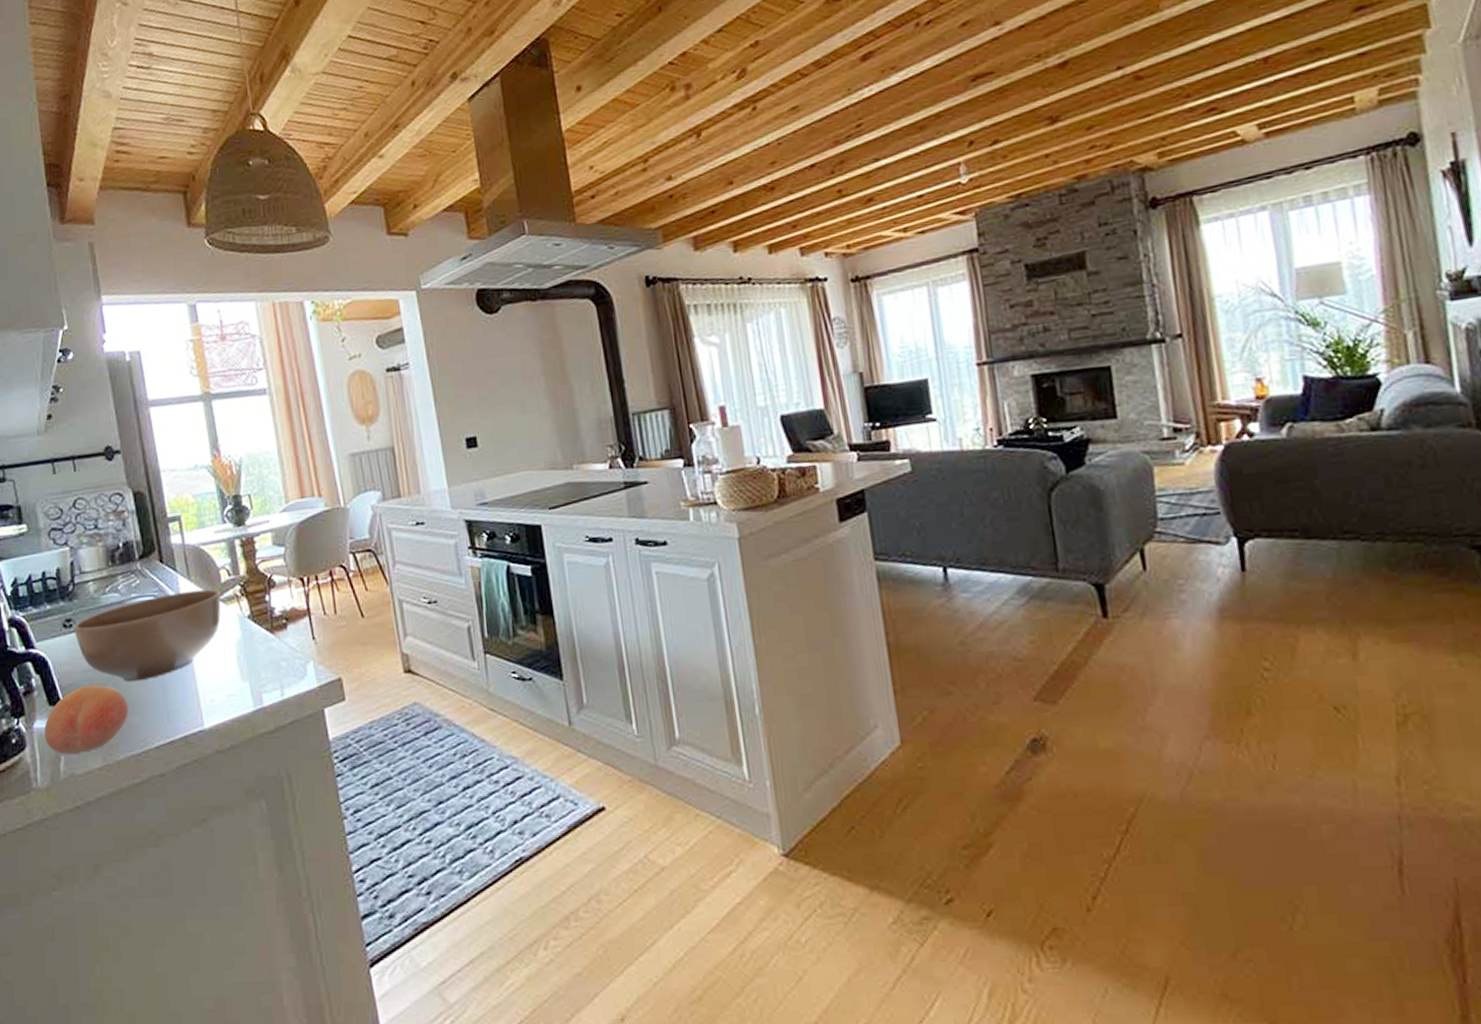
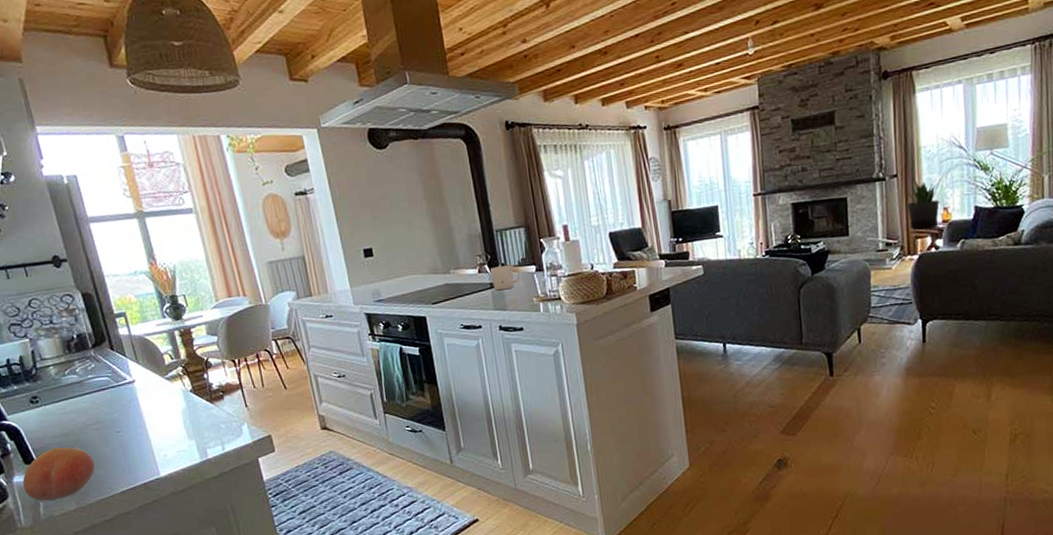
bowl: present [72,588,221,682] -> none [38,370,167,444]
mug: none [624,458,664,492] -> present [490,265,521,291]
planter: none [1199,340,1250,410] -> present [907,179,940,230]

